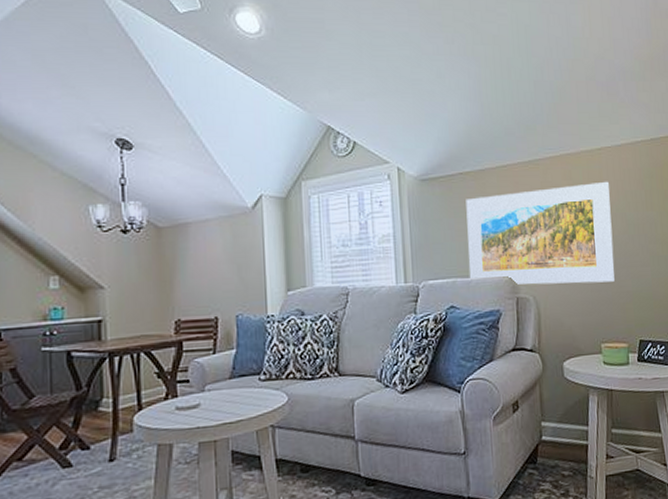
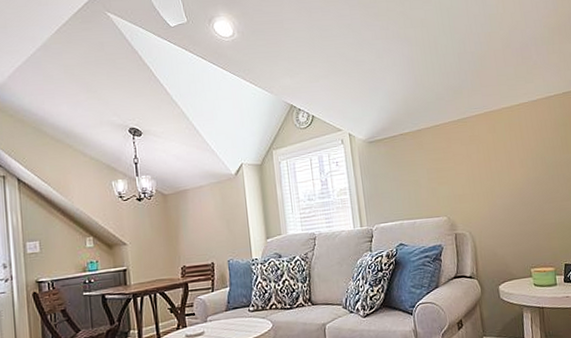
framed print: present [466,181,615,285] -> none [407,131,539,223]

